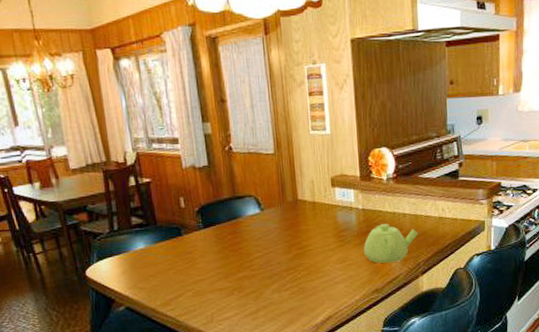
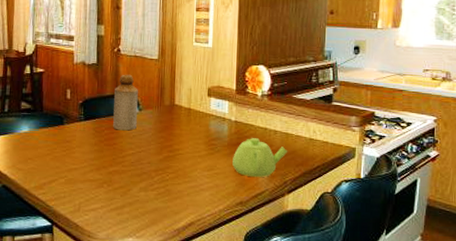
bottle: none [232,173,261,234] -> present [113,74,138,131]

